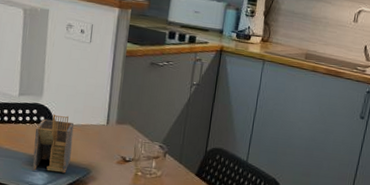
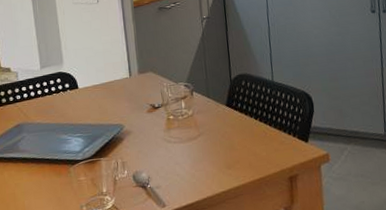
napkin holder: present [32,114,75,173] -> none [62,77,102,139]

